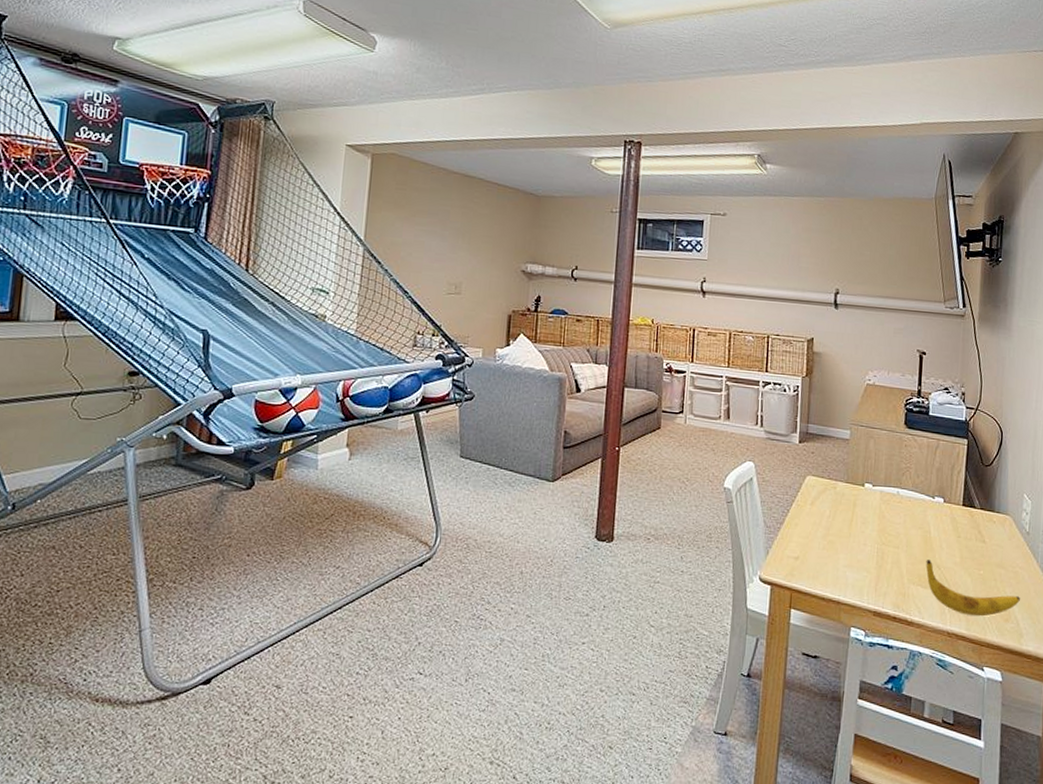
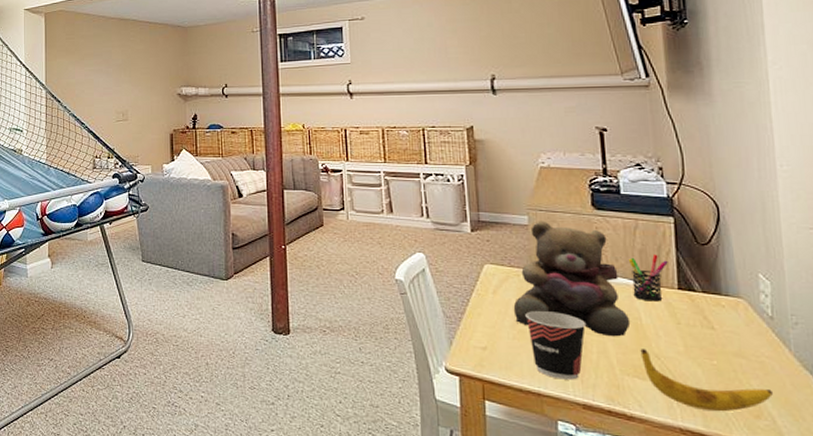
teddy bear: none [826,436,922,549] -> present [513,221,631,337]
cup: none [836,523,886,589] -> present [525,311,587,380]
pen holder: none [927,473,958,517] -> present [628,254,668,302]

